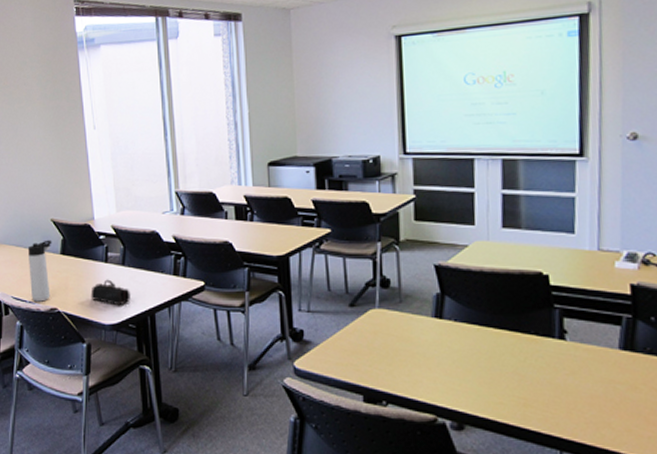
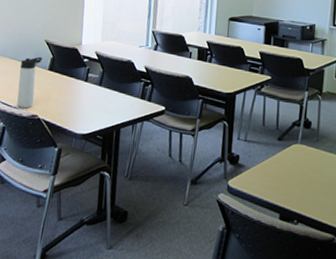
pencil case: present [90,279,131,306] -> none [68,95,103,119]

